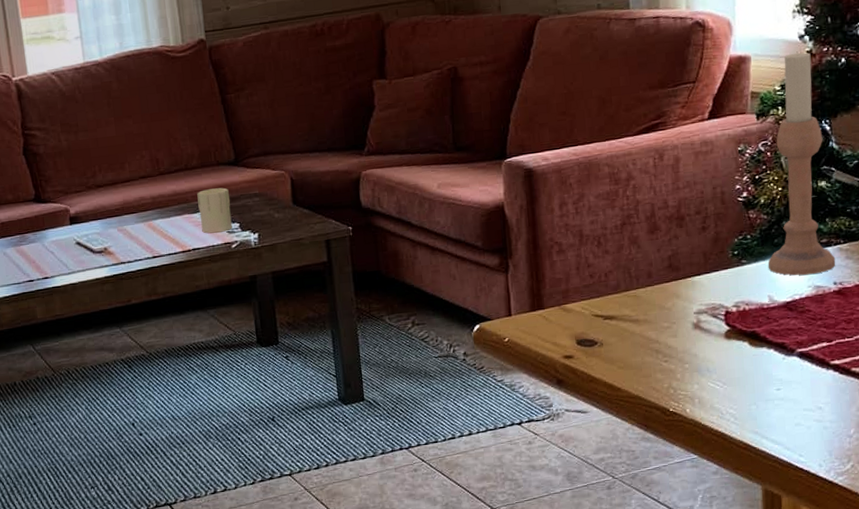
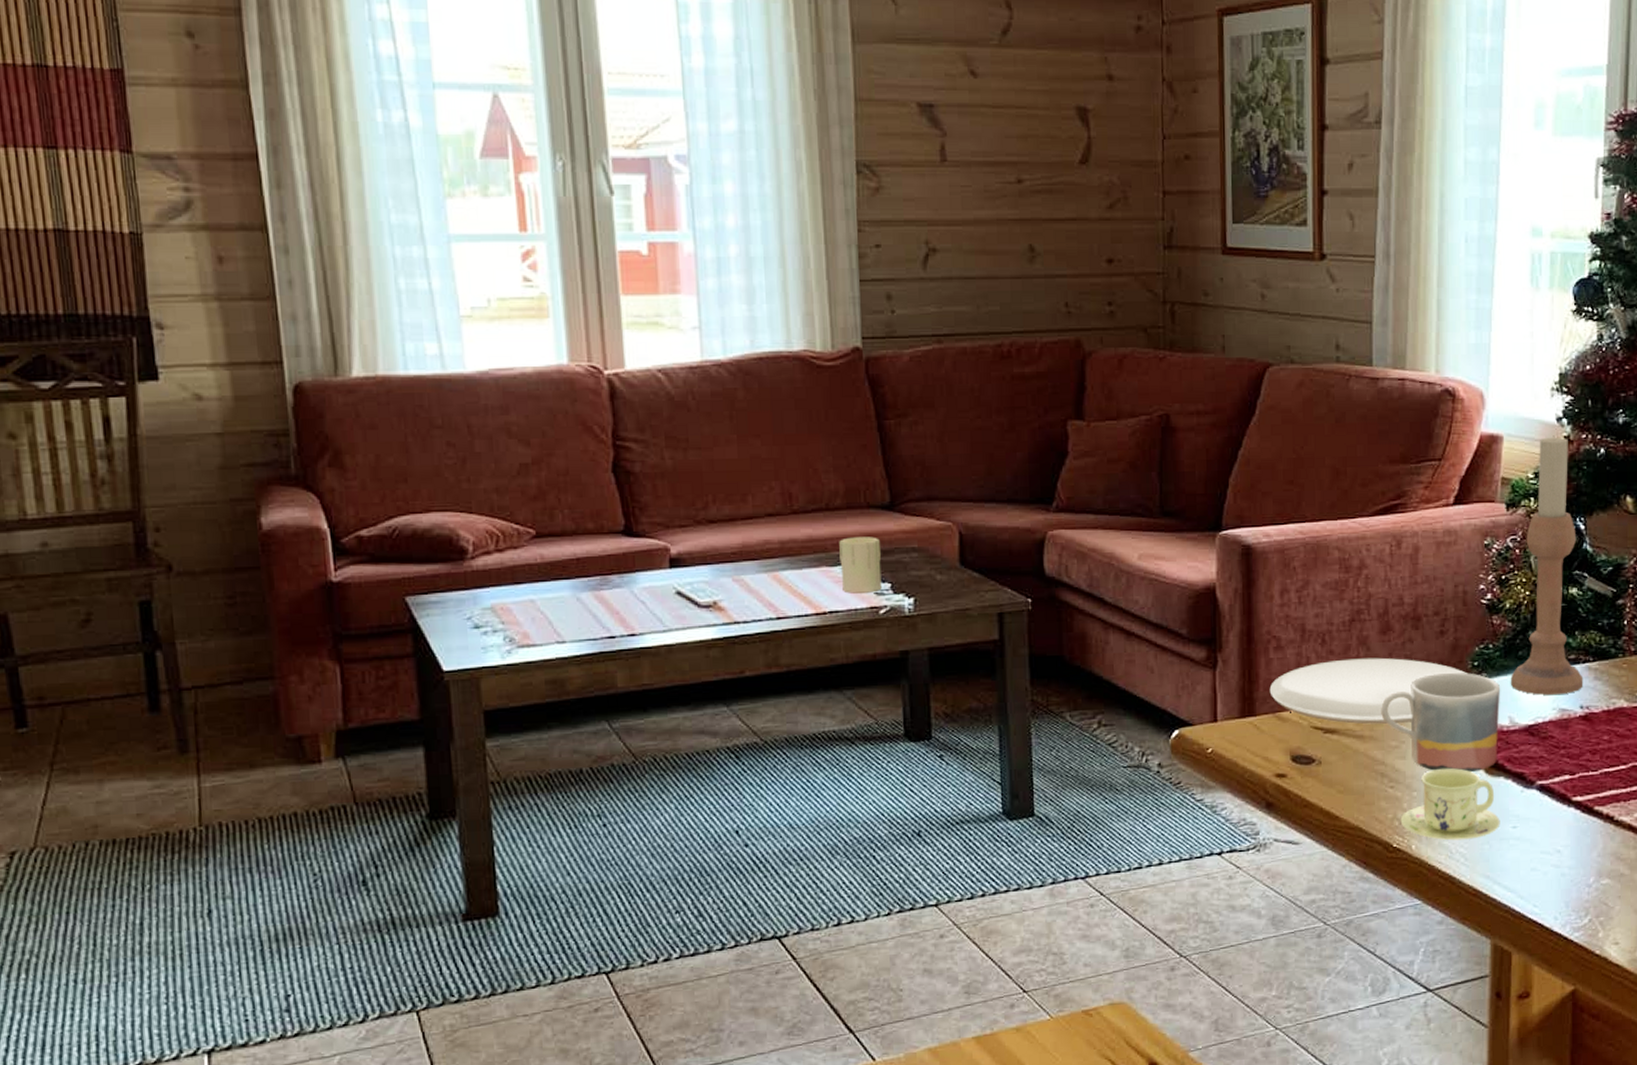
plate: none [554,253,729,311] -> present [1269,657,1467,725]
mug: none [653,261,760,346] -> present [1381,672,1501,772]
cup and saucer: none [675,342,766,404] -> present [1400,768,1500,841]

